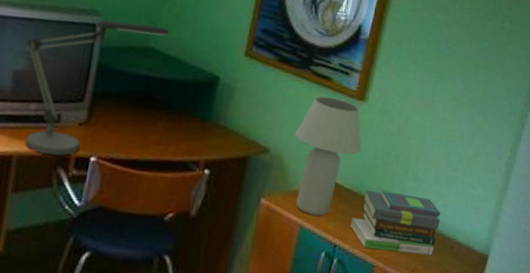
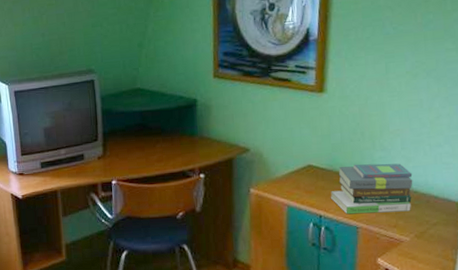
desk lamp: present [25,20,169,156] -> none [47,70,150,185]
table lamp: present [294,96,362,216] -> none [268,95,329,195]

